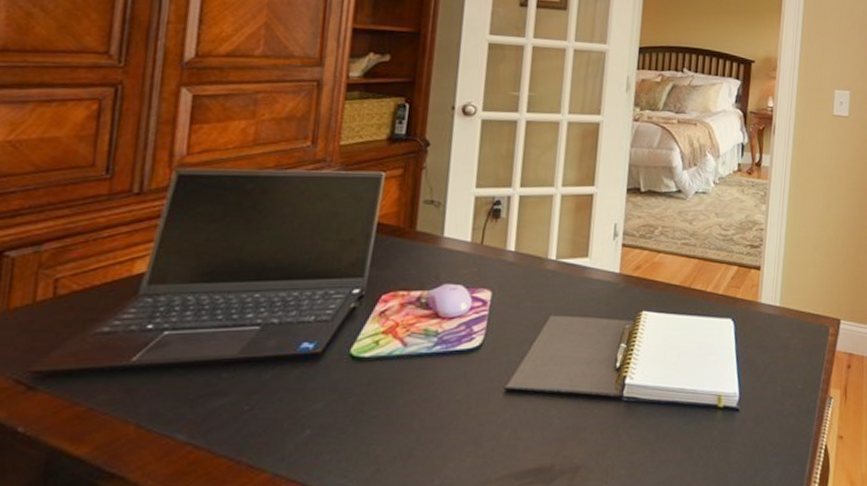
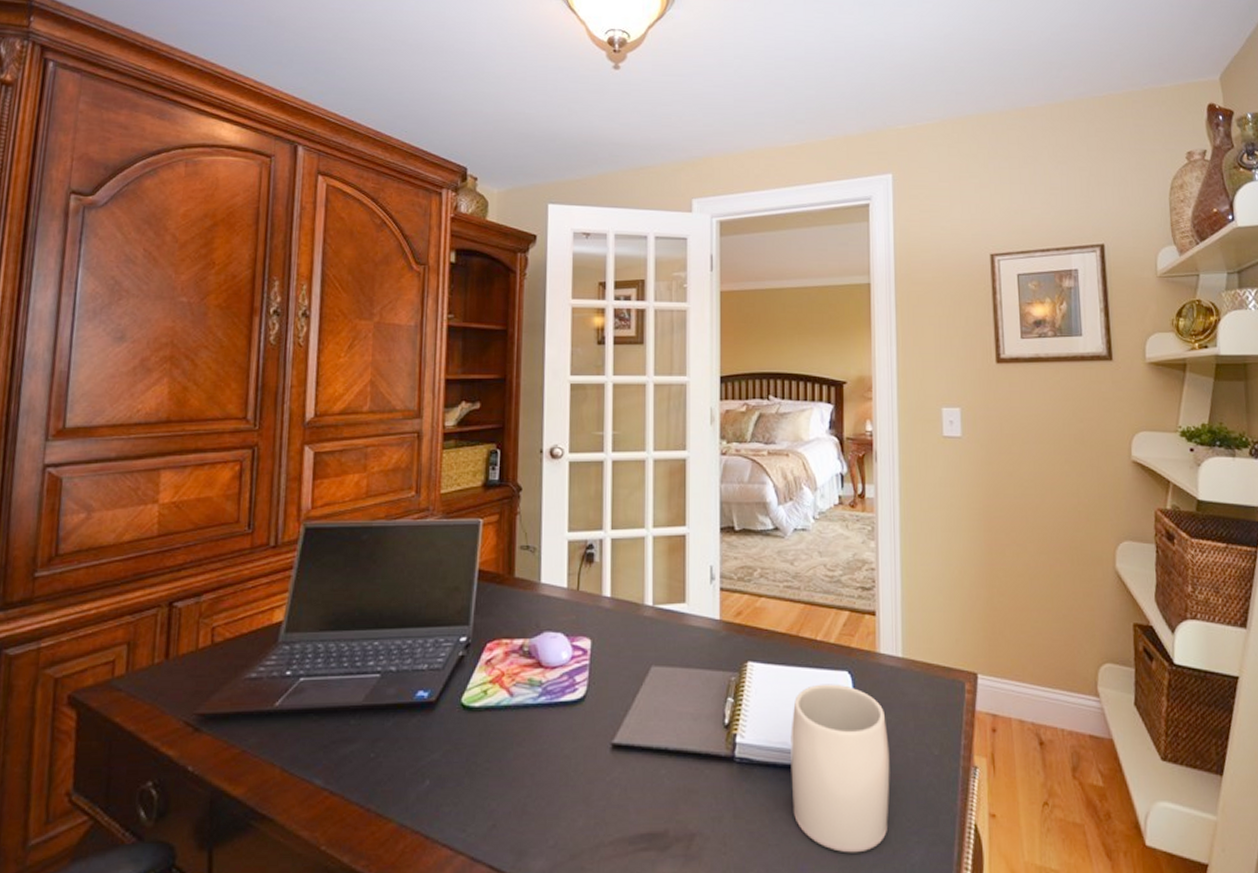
mug: none [671,330,761,475] -> present [790,684,890,853]

